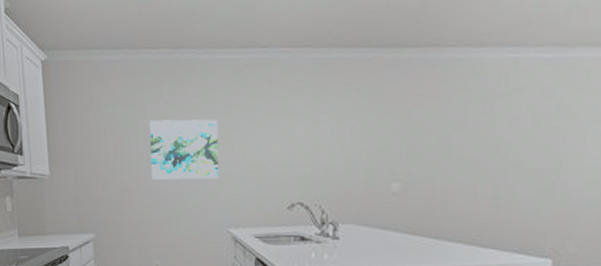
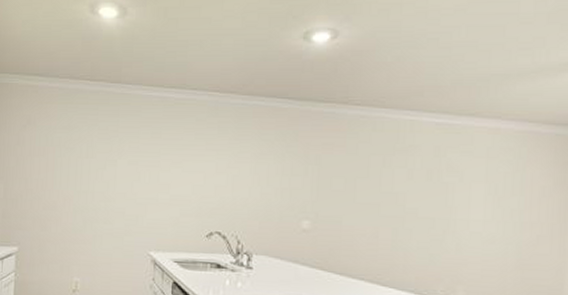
wall art: present [150,119,219,180] -> none [80,145,147,204]

